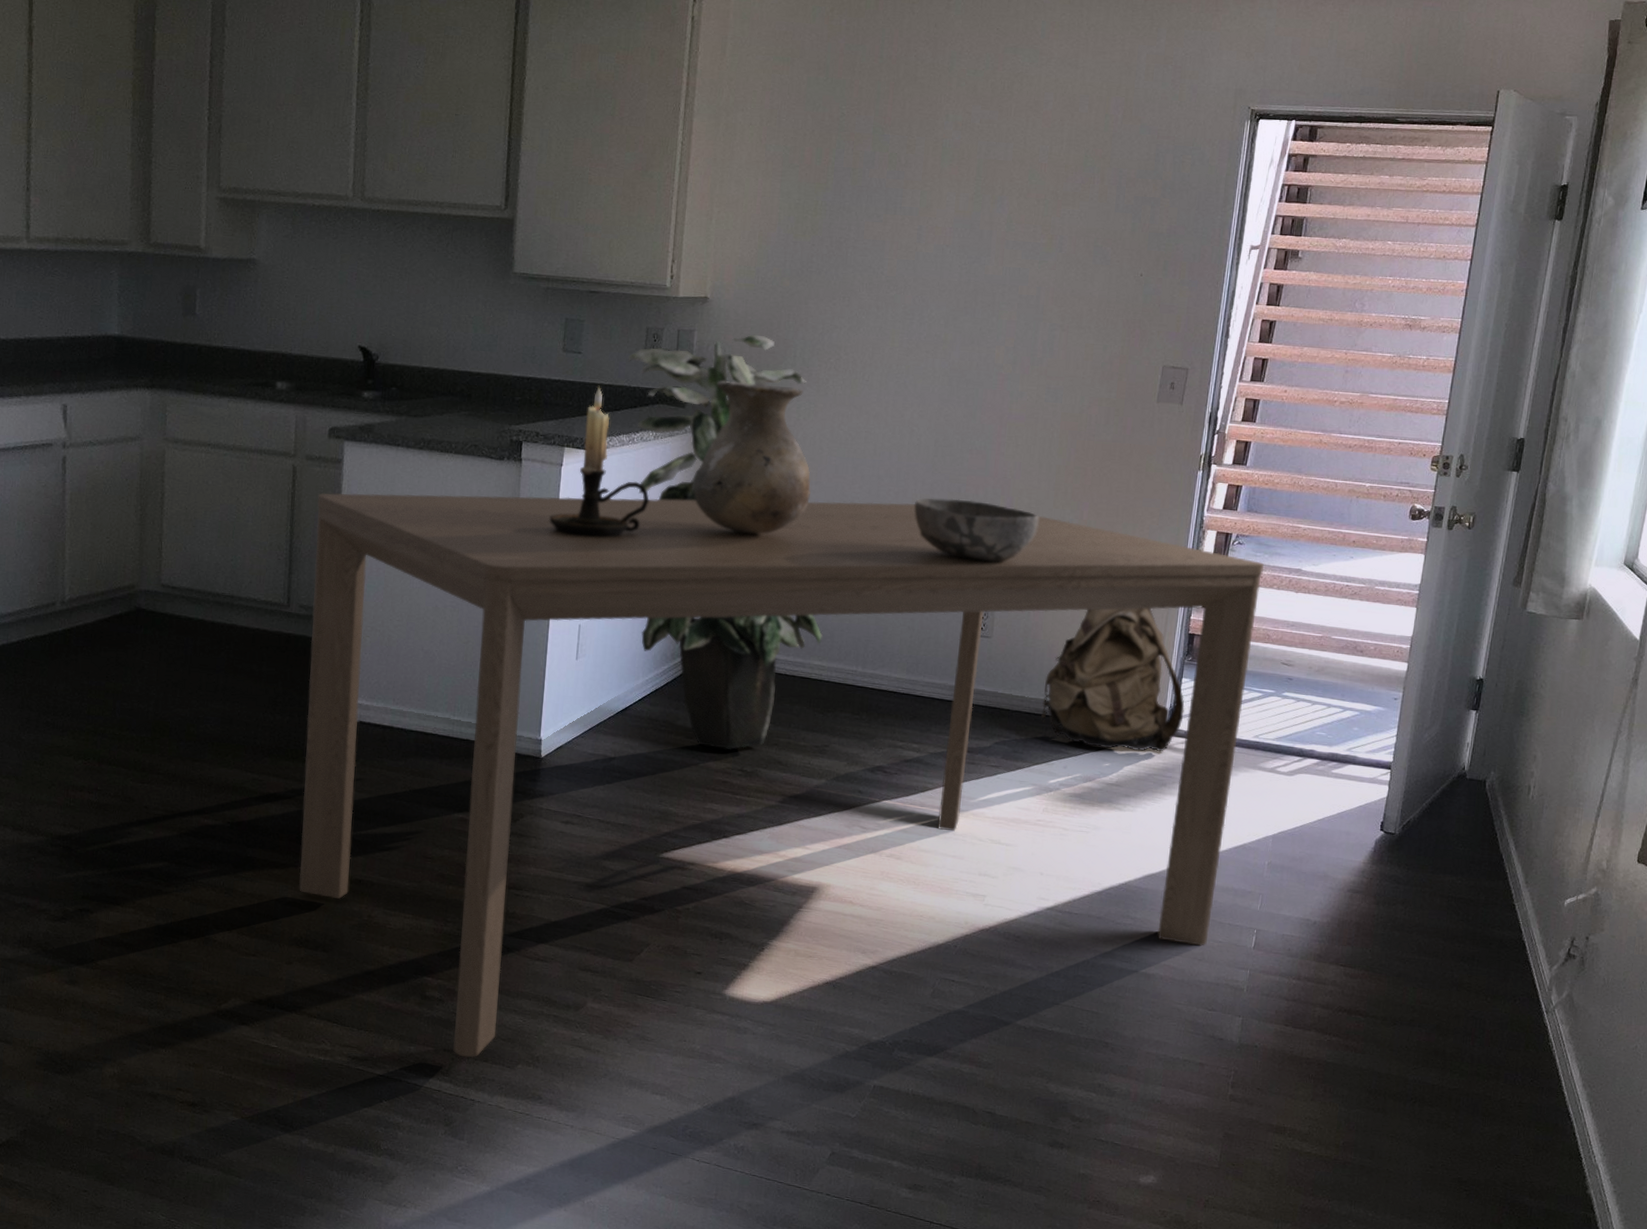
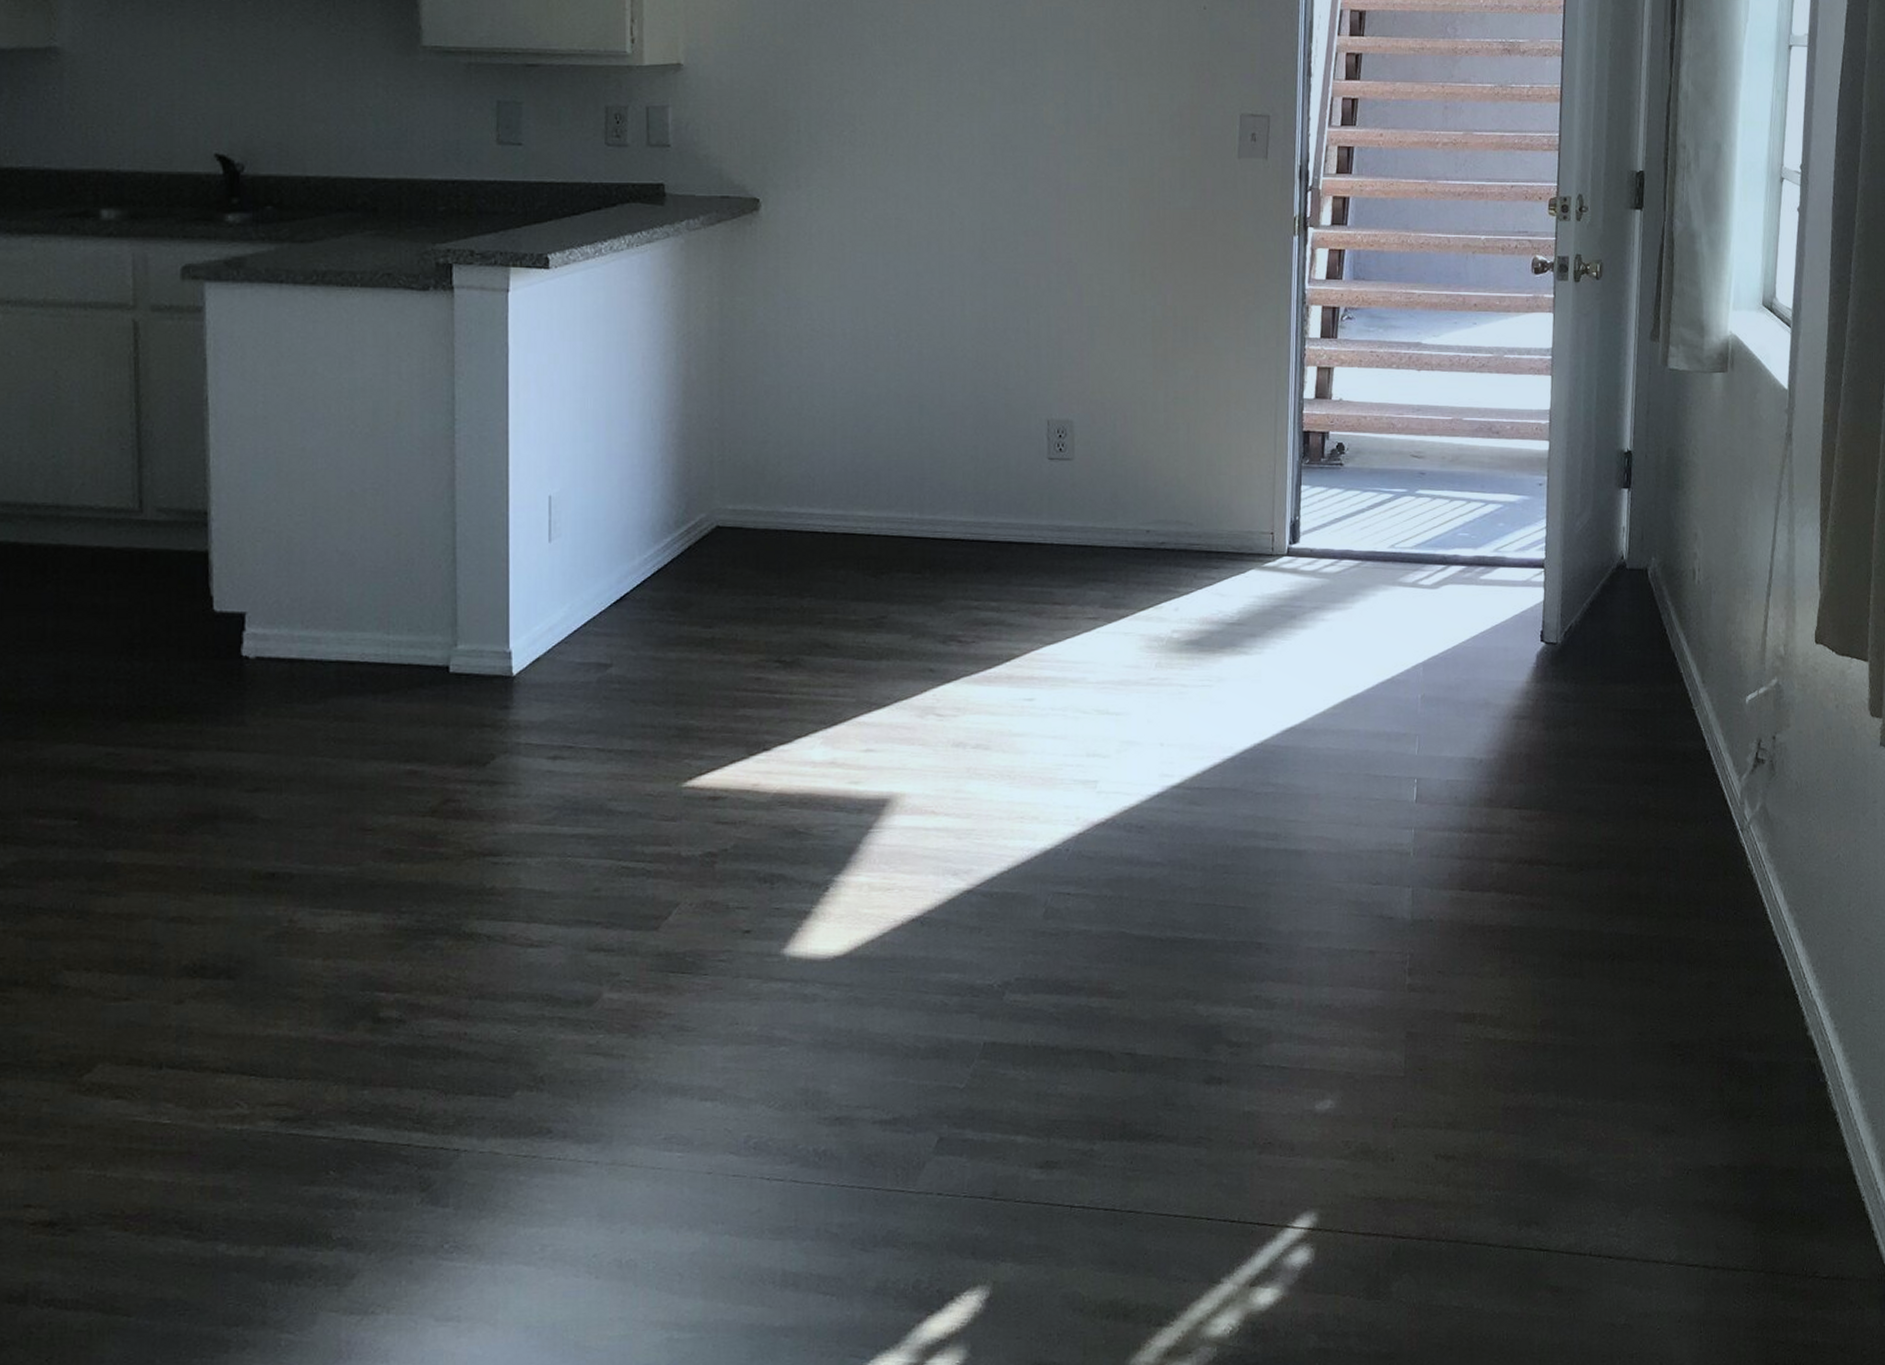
dining table: present [299,492,1264,1058] -> none [171,303,1380,1094]
candle holder: present [549,386,649,538] -> none [497,185,628,381]
indoor plant: present [628,334,823,750] -> none [585,107,866,638]
vase: present [693,381,811,534] -> none [685,167,834,358]
bowl: present [914,497,1039,562] -> none [964,292,1115,366]
backpack: present [1041,608,1185,752] -> none [1142,406,1308,581]

